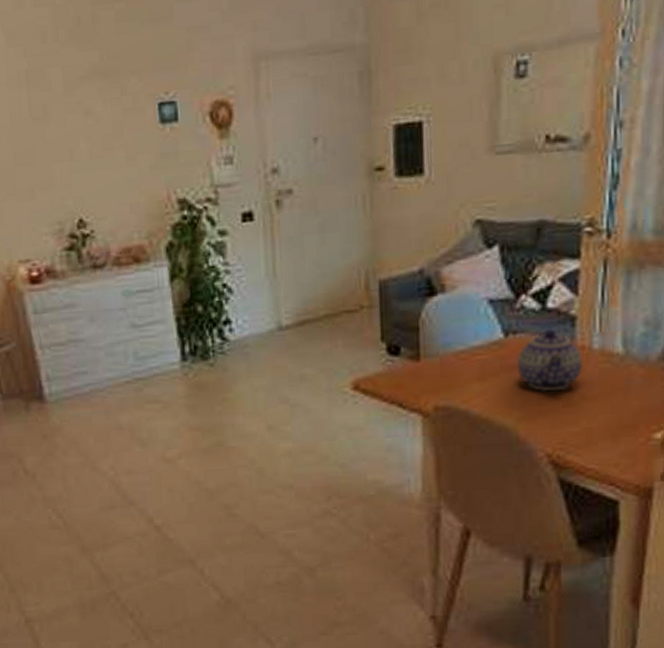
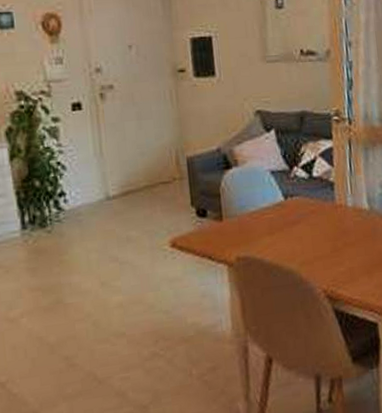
teapot: present [518,328,583,392] -> none [295,192,343,241]

